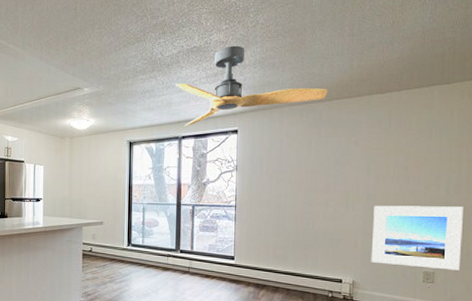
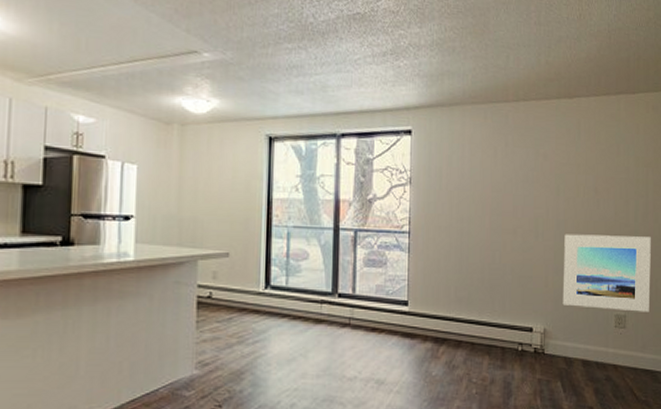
ceiling fan: present [175,45,328,126] -> none [332,18,514,120]

